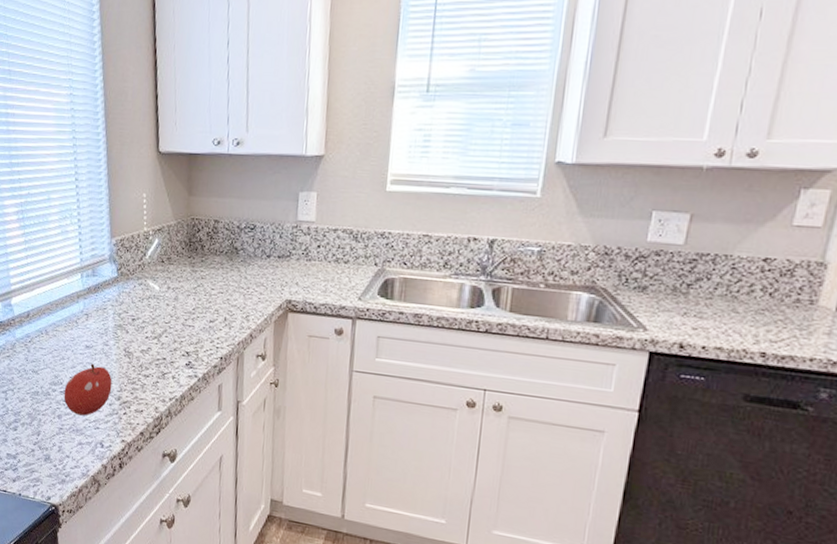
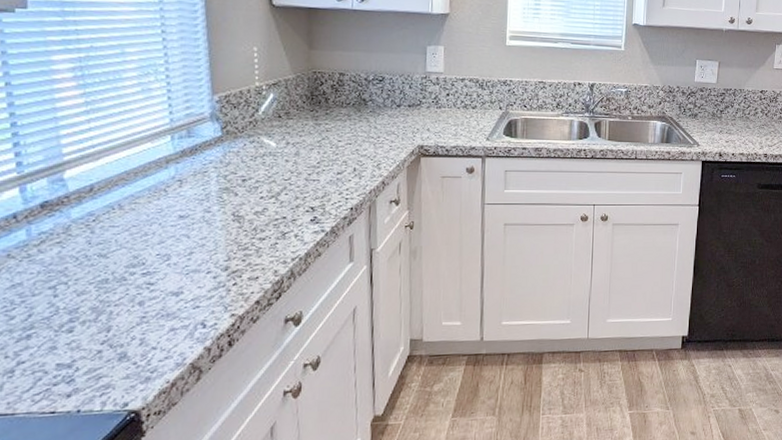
fruit: present [64,364,112,416] -> none [147,235,217,297]

